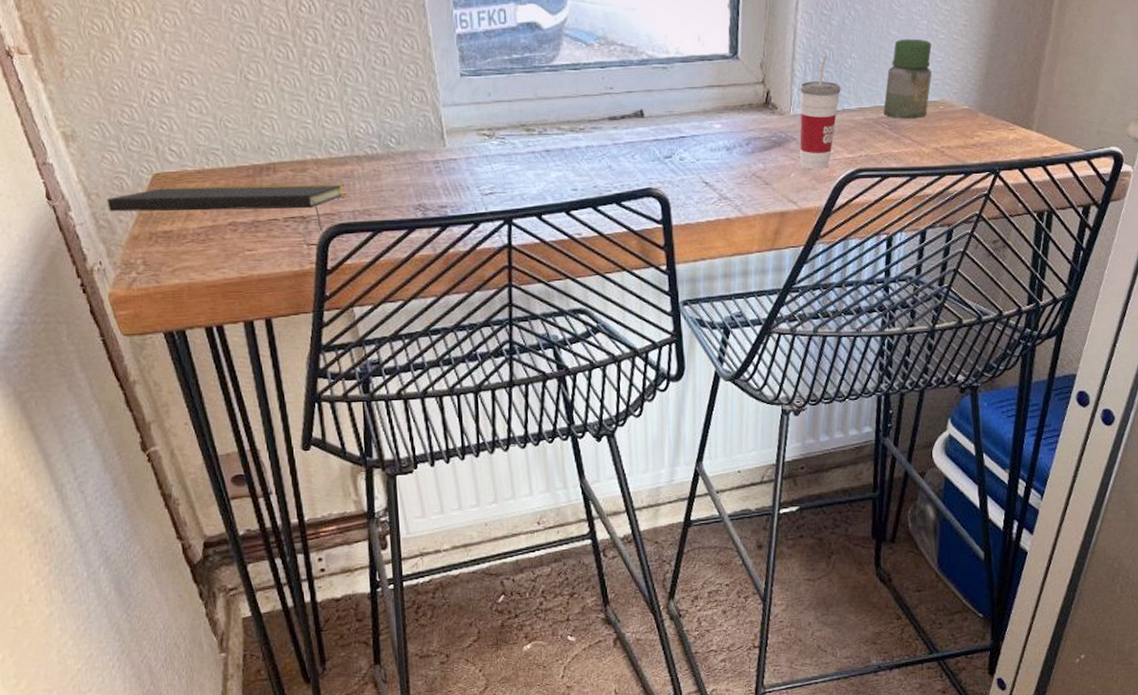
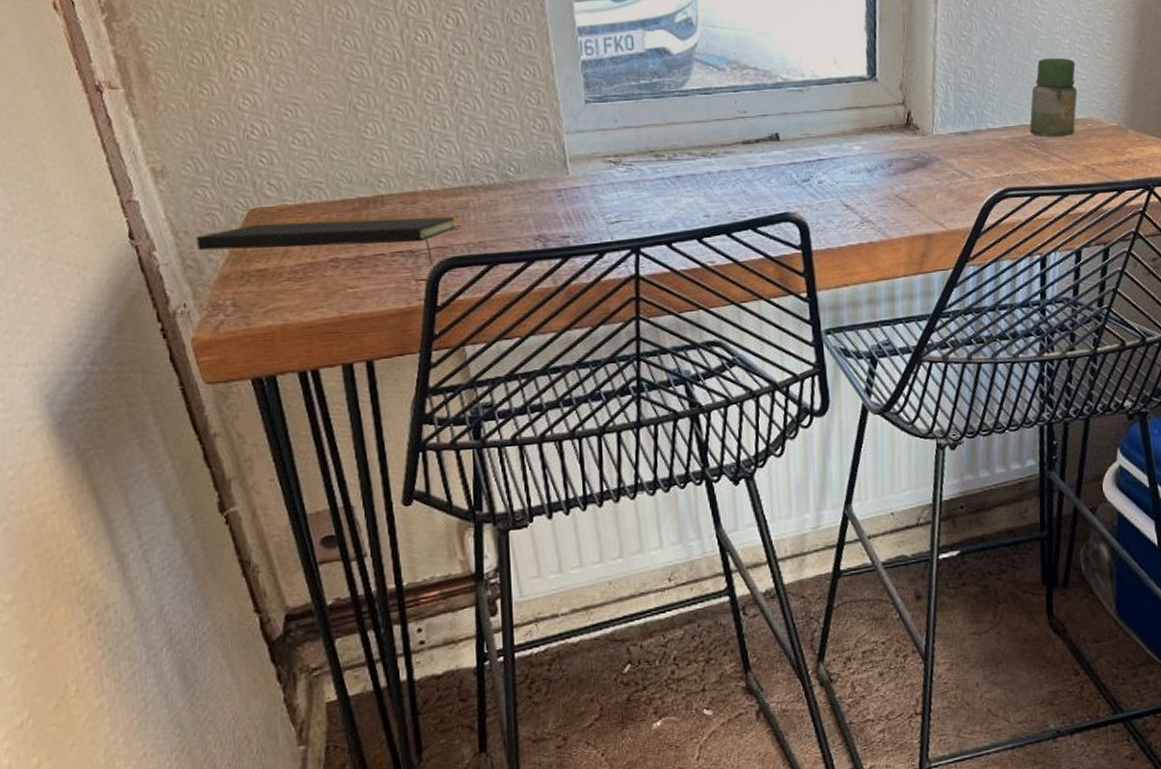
cup: present [799,56,841,170] -> none [942,76,985,190]

